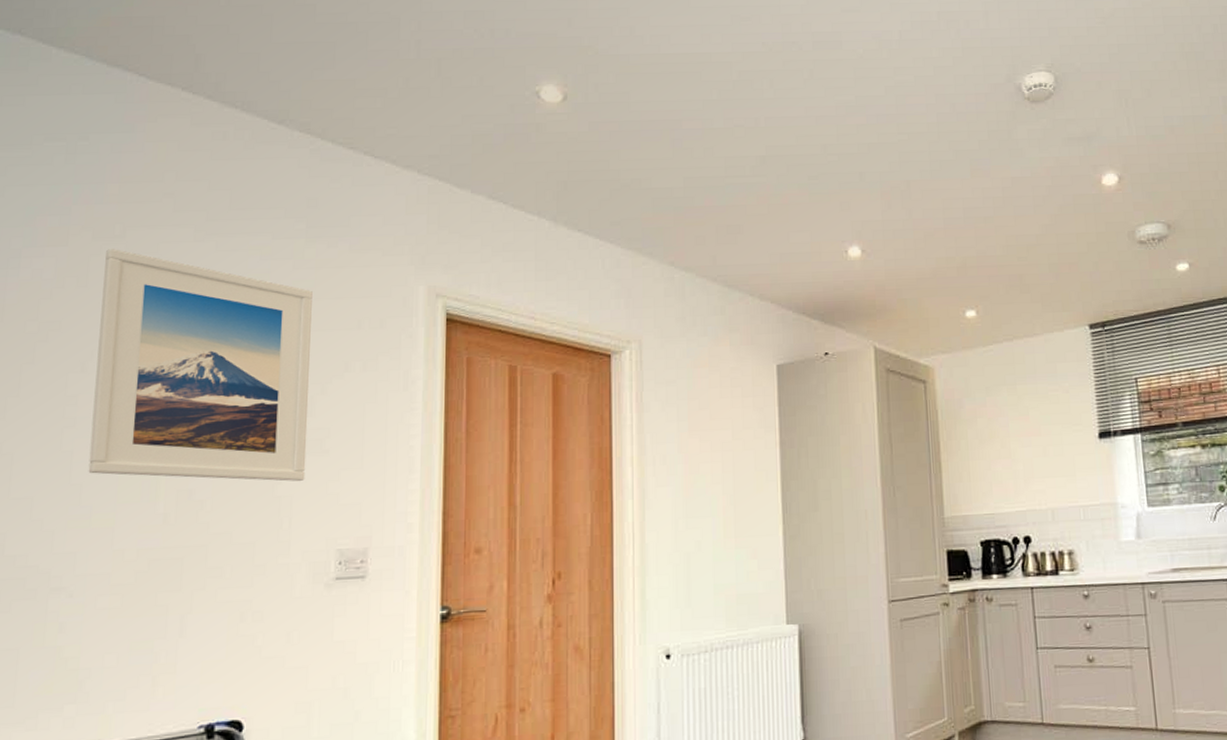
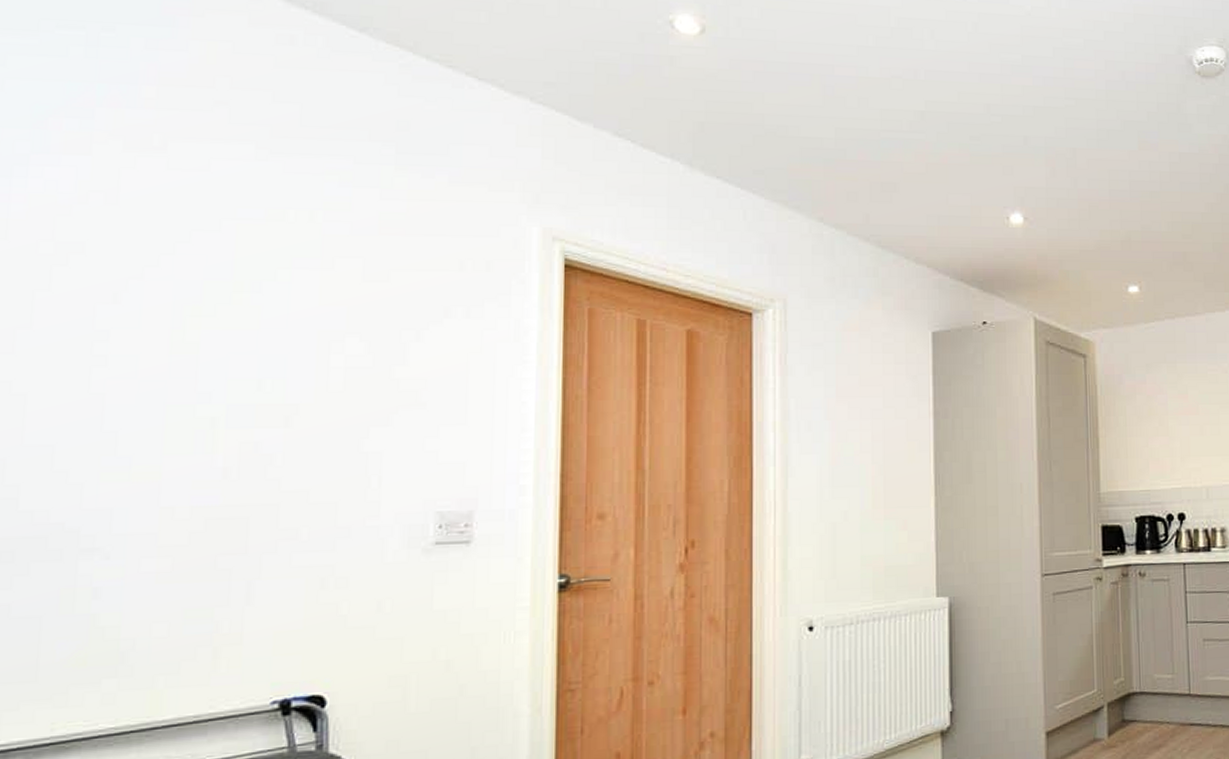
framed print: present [88,248,312,482] -> none [125,161,404,436]

